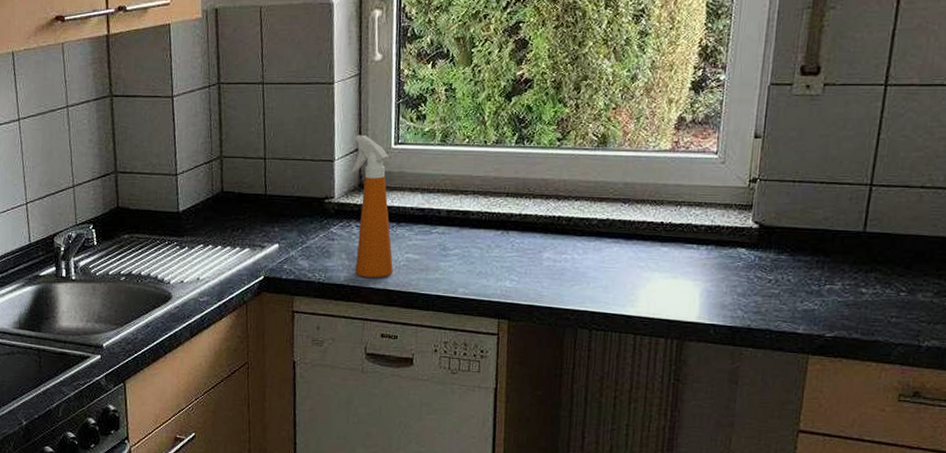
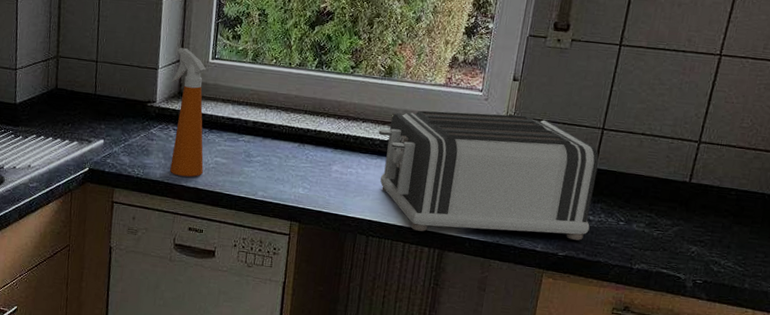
toaster: none [595,177,869,320] -> present [378,110,599,241]

